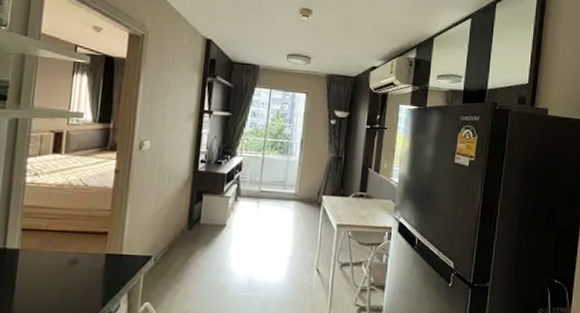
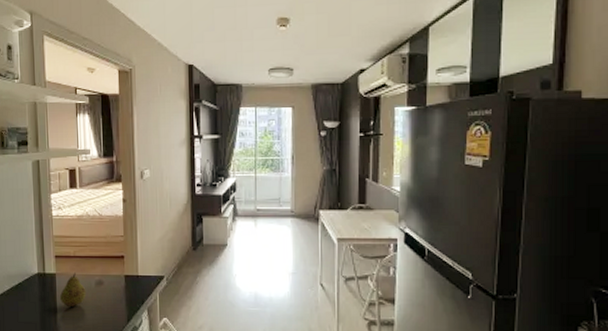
fruit: none [20,248,56,288] -> present [59,272,86,306]

